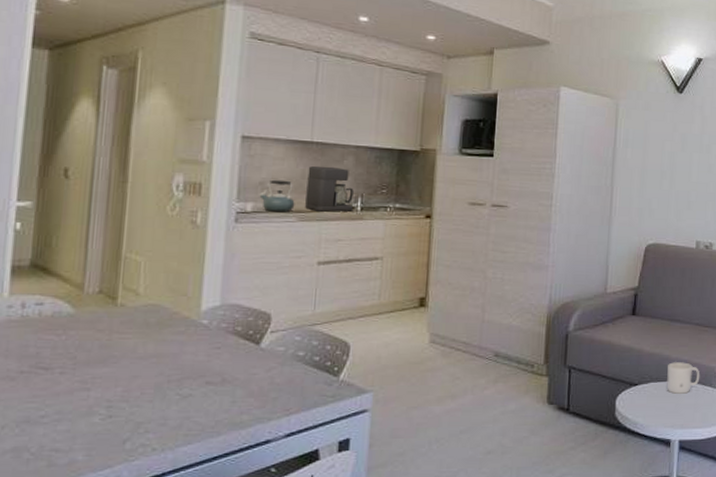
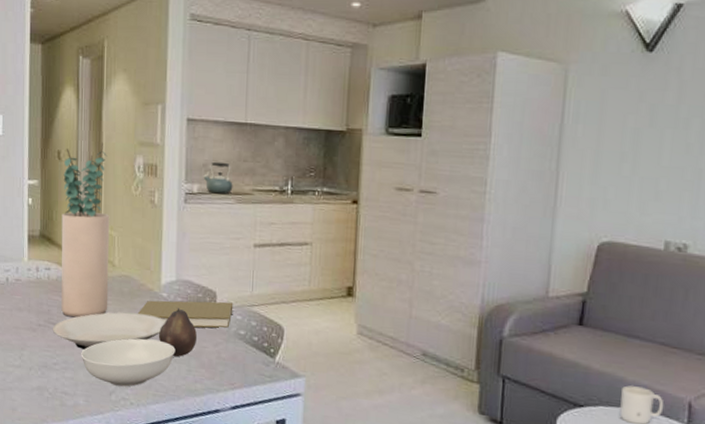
plate: none [41,345,205,394] -> present [52,312,166,350]
vase: none [57,159,136,358] -> present [61,142,110,318]
bowl: none [83,372,217,431] -> present [81,338,176,387]
book: none [167,323,292,354] -> present [137,300,234,329]
fruit: none [194,335,246,389] -> present [158,308,198,357]
coffee maker: present [305,166,354,212] -> none [242,148,285,195]

